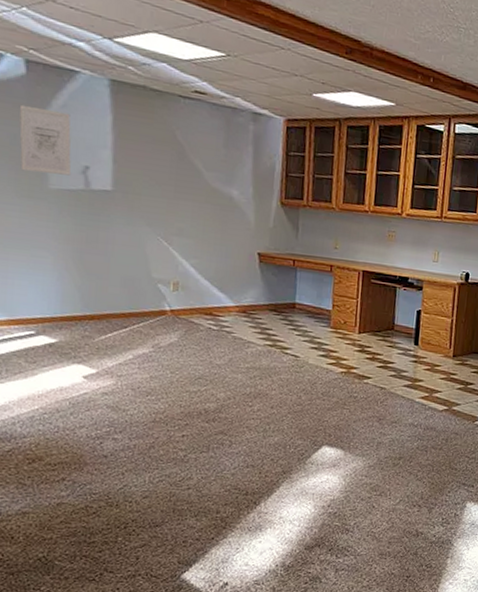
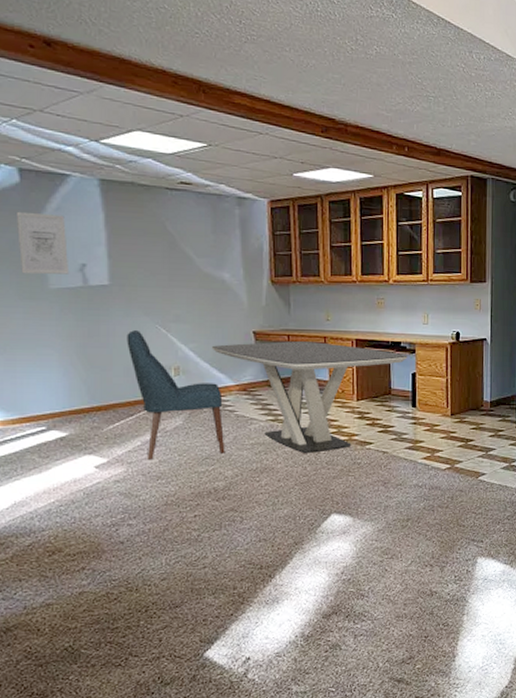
chair: none [126,240,221,375] -> present [127,330,225,460]
dining table: none [213,263,414,383] -> present [211,341,408,453]

